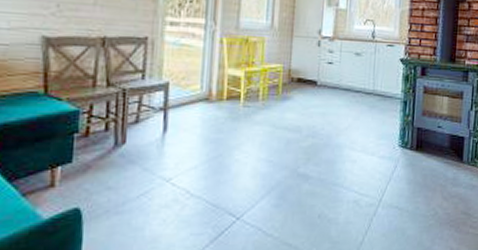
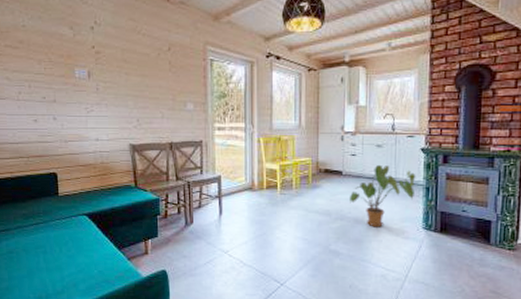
house plant: none [324,74,395,146] -> present [350,164,416,228]

